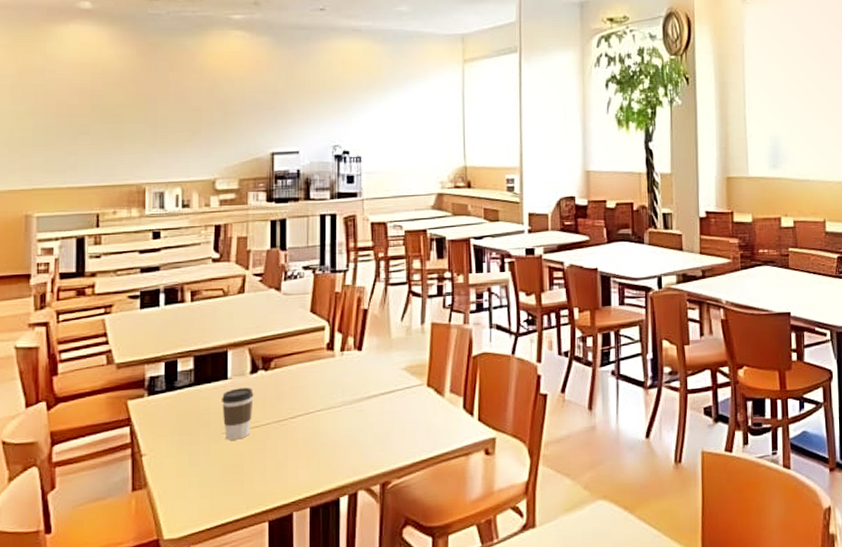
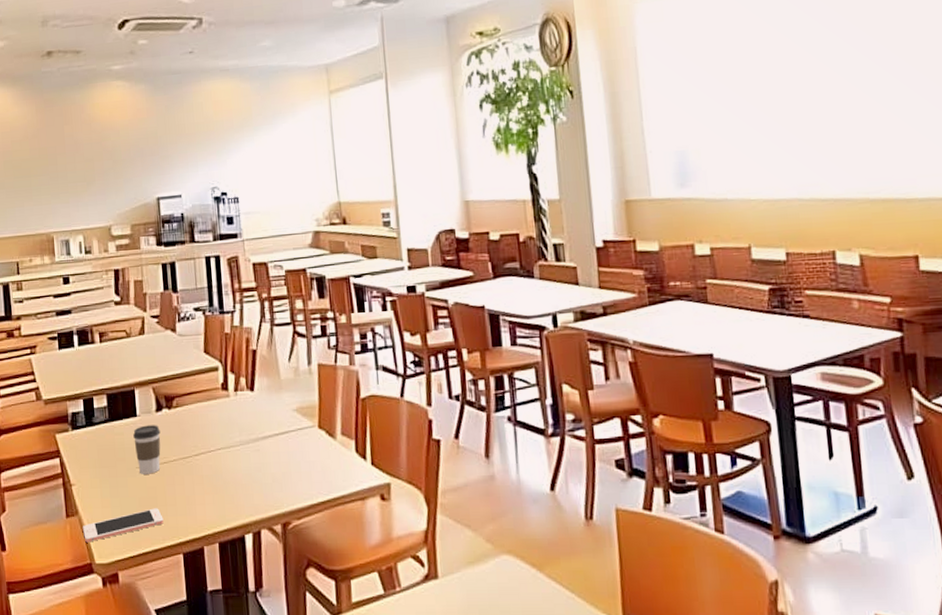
cell phone: none [150,475,249,517] -> present [82,508,164,543]

